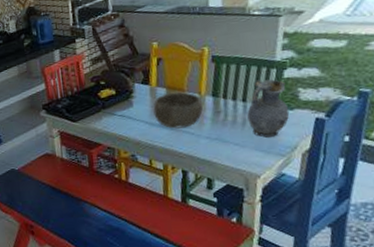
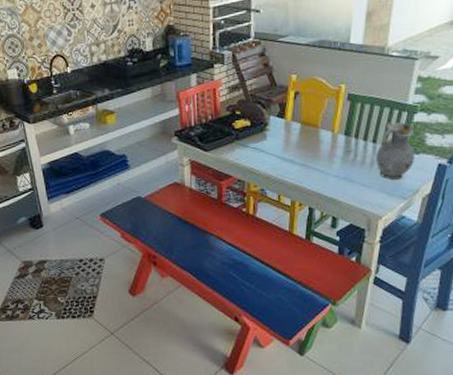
bowl: present [153,92,203,129] -> none [286,128,335,165]

